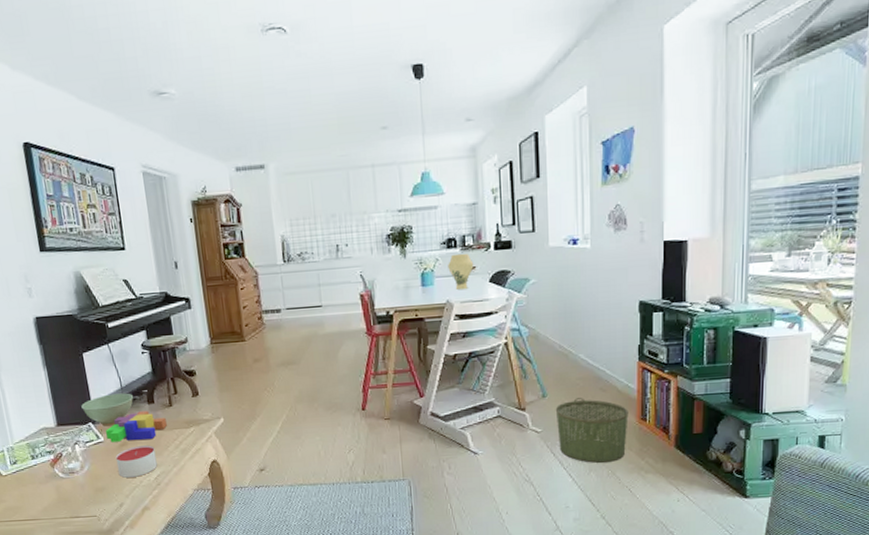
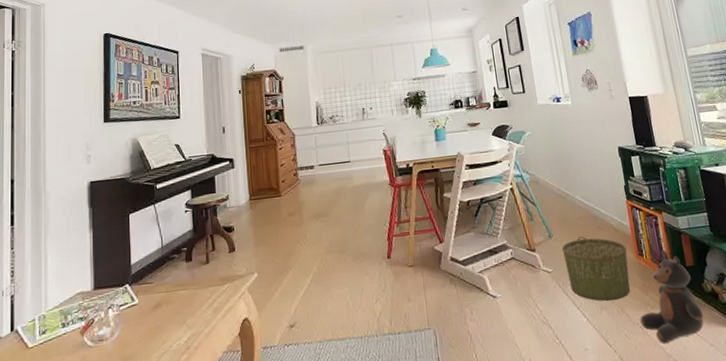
bowl: present [81,393,134,427] -> none [121,252,173,288]
toy blocks: present [106,411,167,442] -> none [142,269,202,305]
candle: present [115,445,158,478] -> none [147,305,189,343]
vase: present [448,253,474,290] -> none [456,112,478,143]
teddy bear: none [630,415,700,506] -> present [640,249,704,343]

